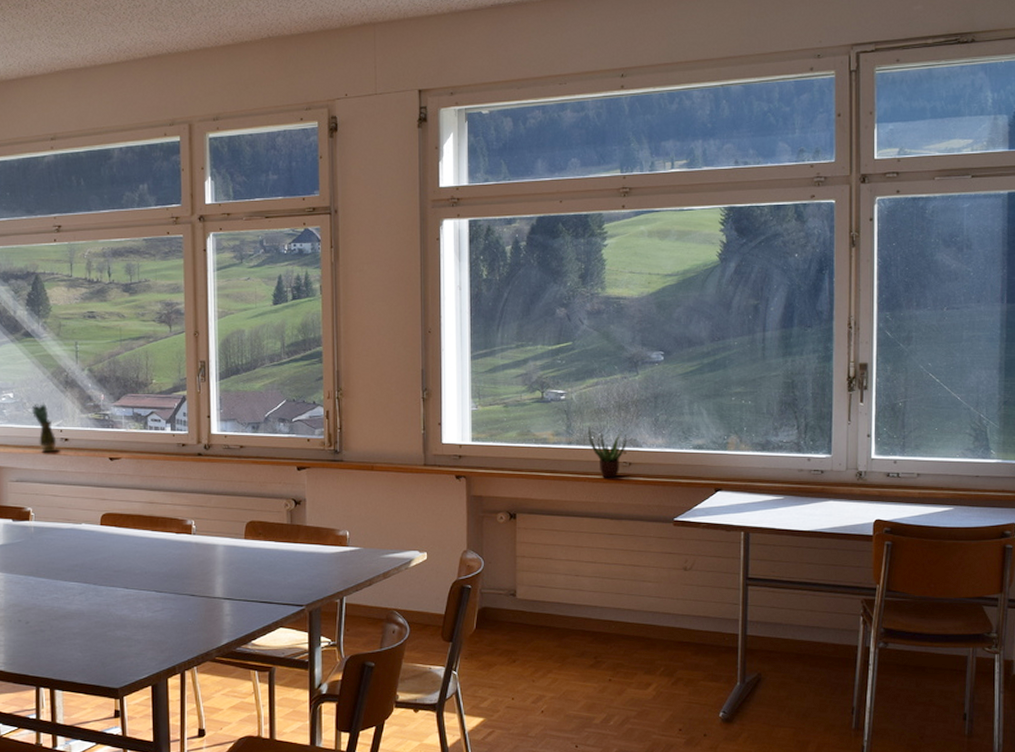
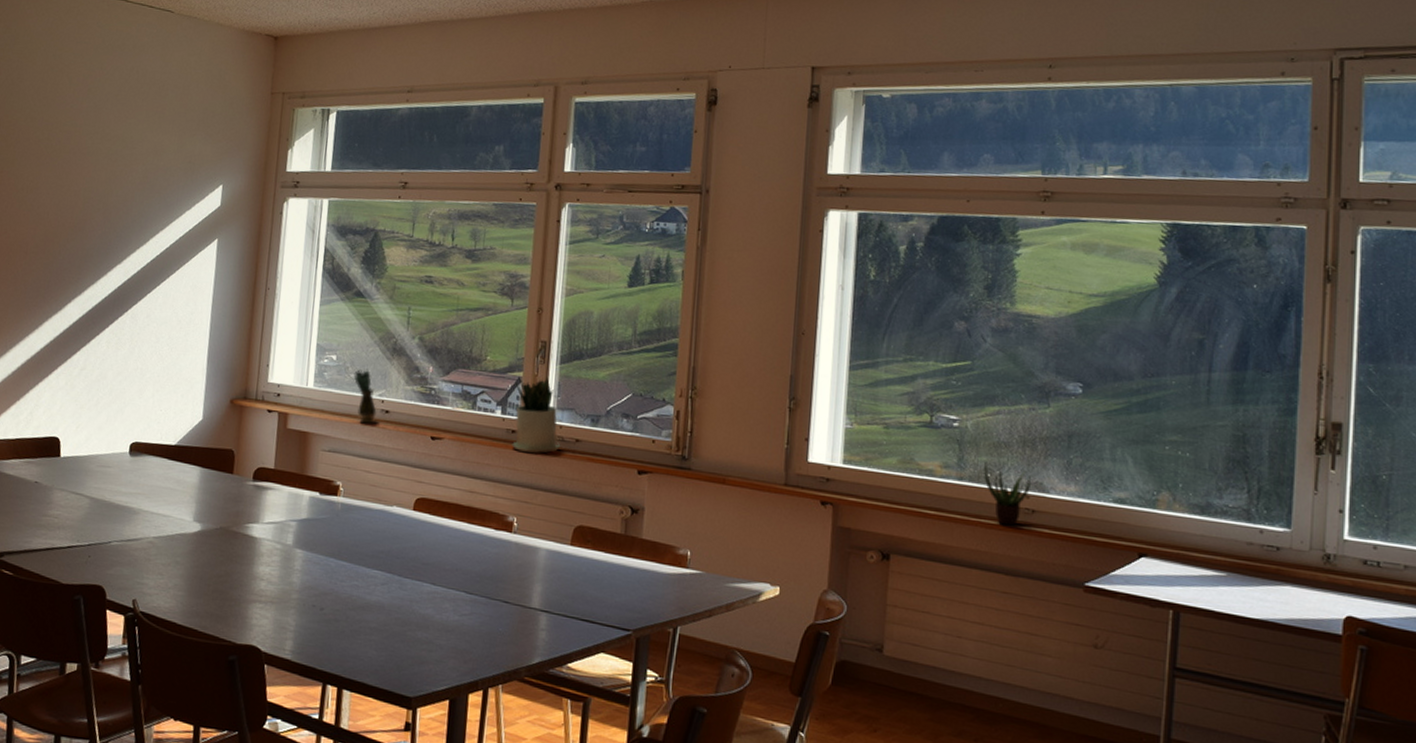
planter: none [180,393,227,462] -> present [512,376,561,454]

